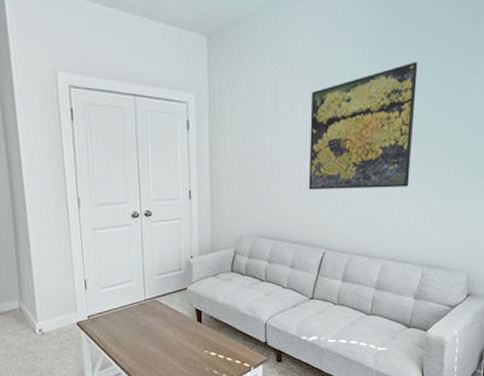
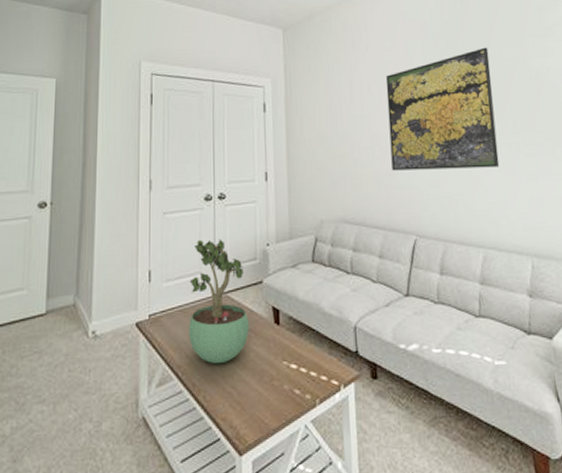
potted plant: none [121,252,176,353] -> present [188,239,249,364]

